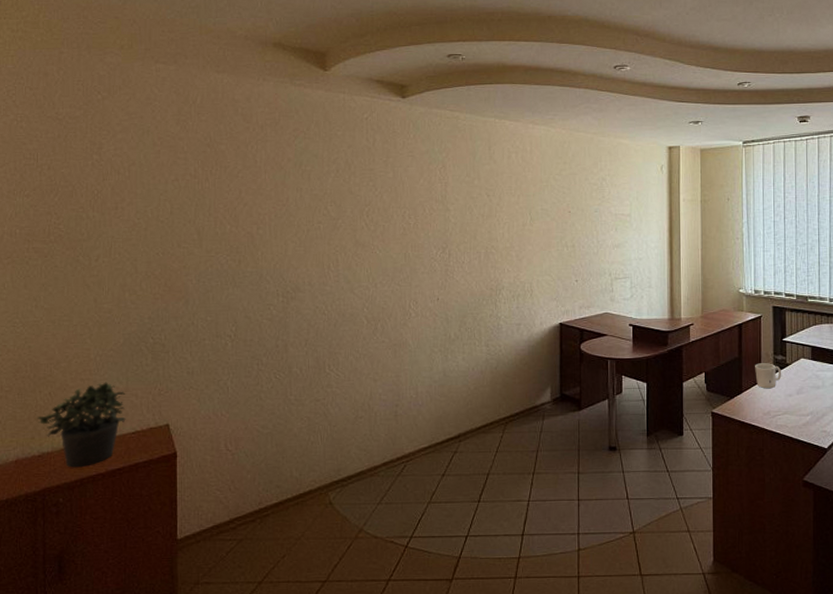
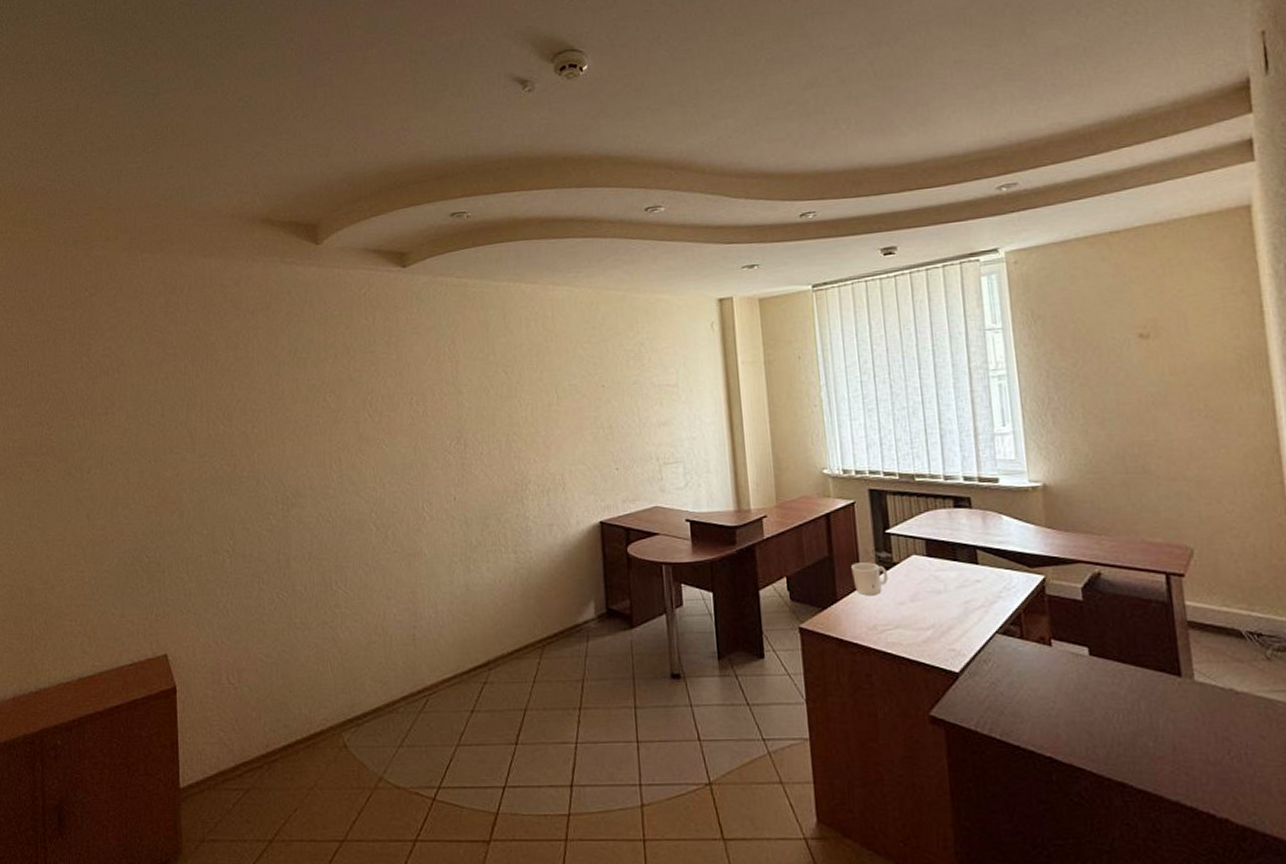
potted plant: present [37,382,126,468] -> none [33,607,123,705]

